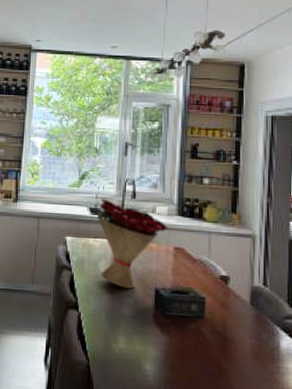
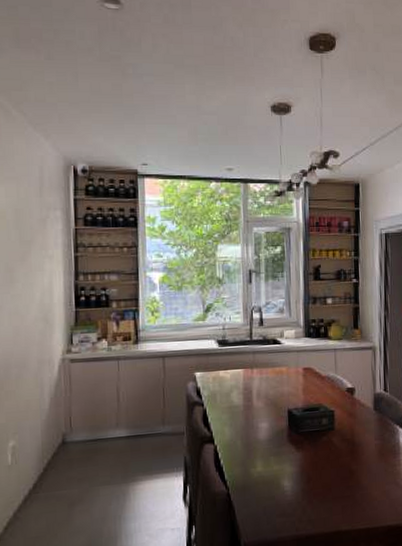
flower bouquet: present [94,198,170,289] -> none [222,329,298,414]

